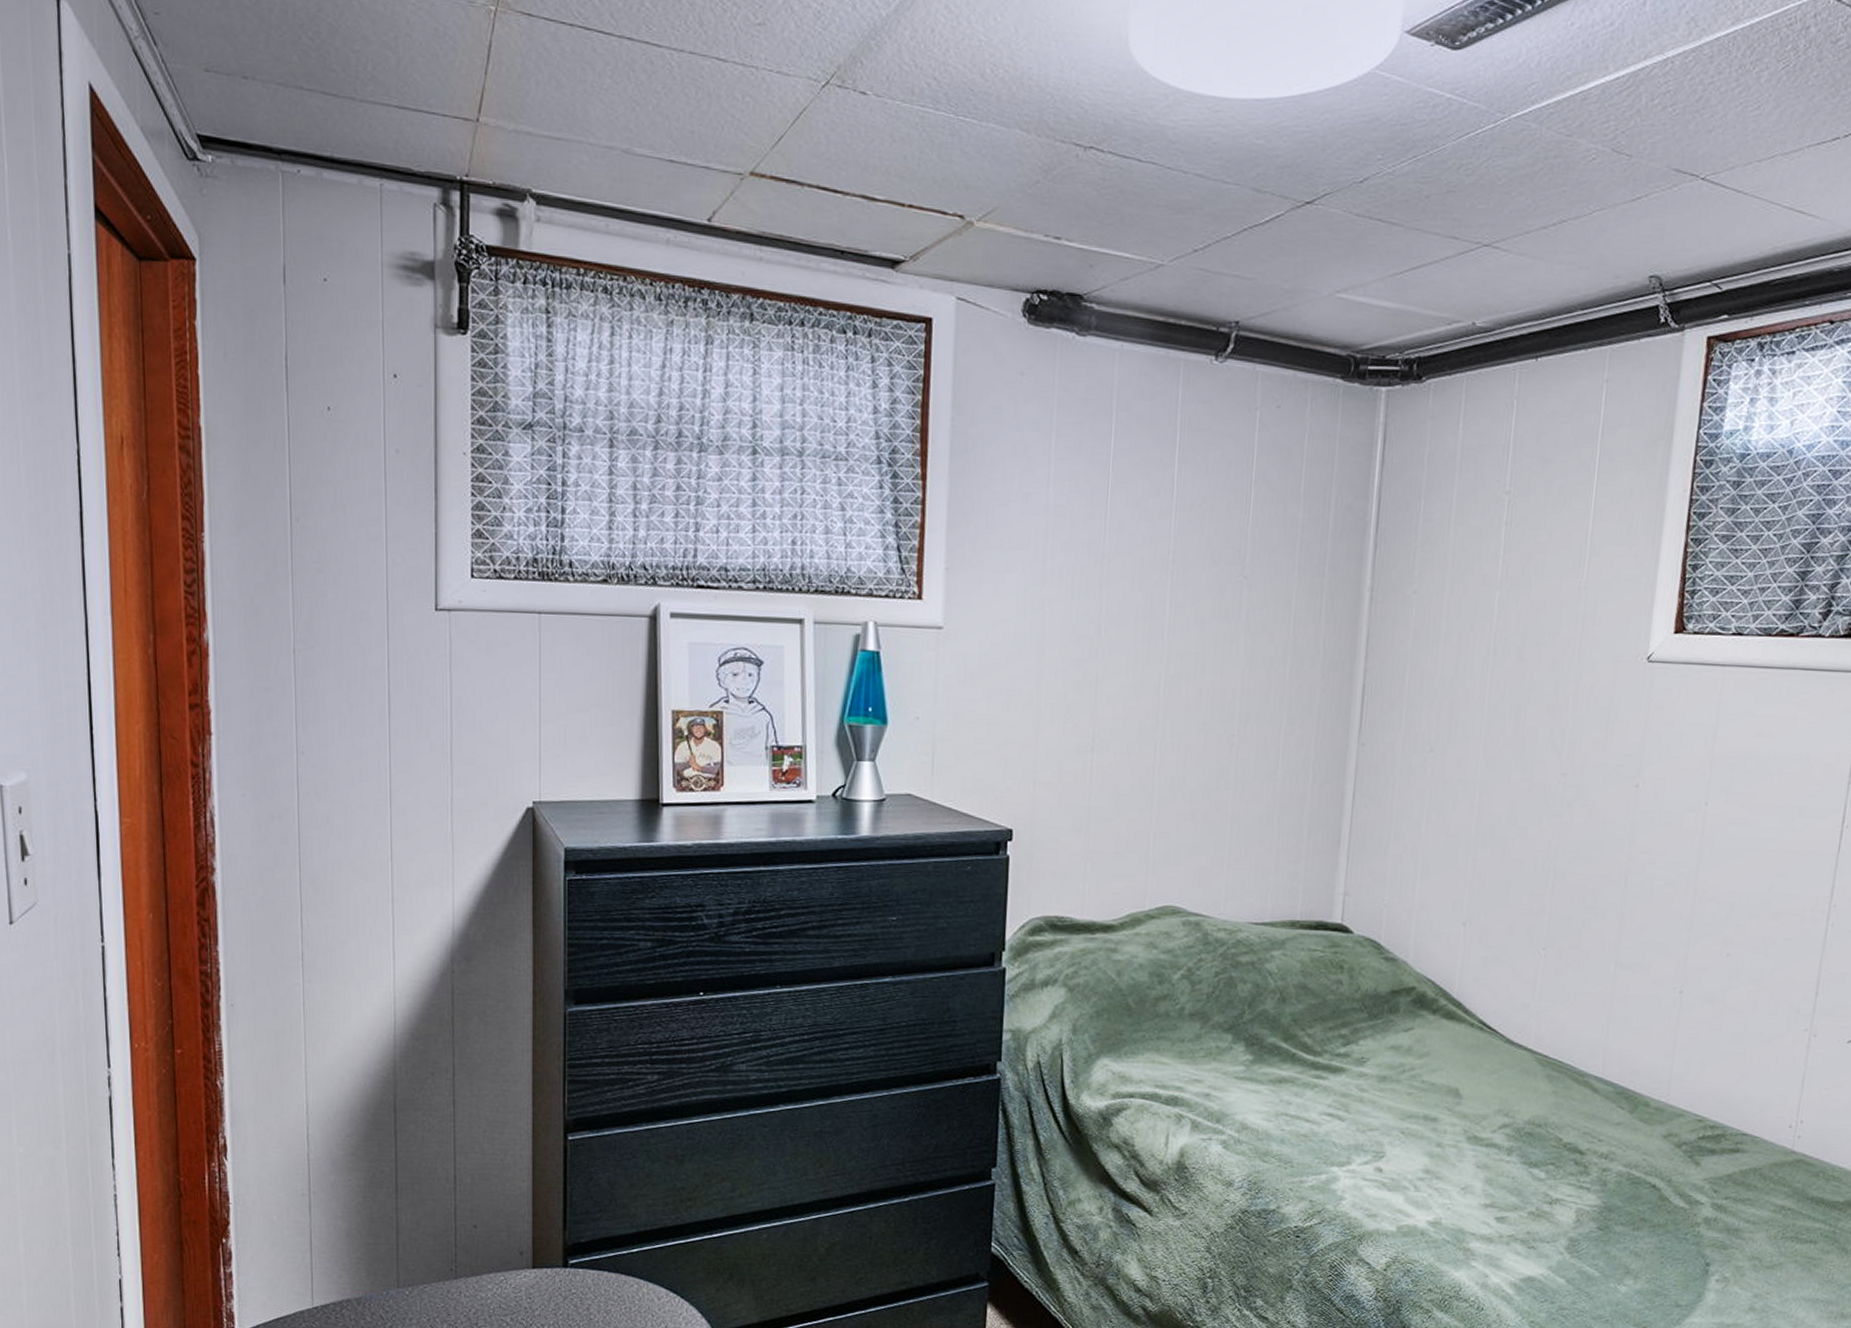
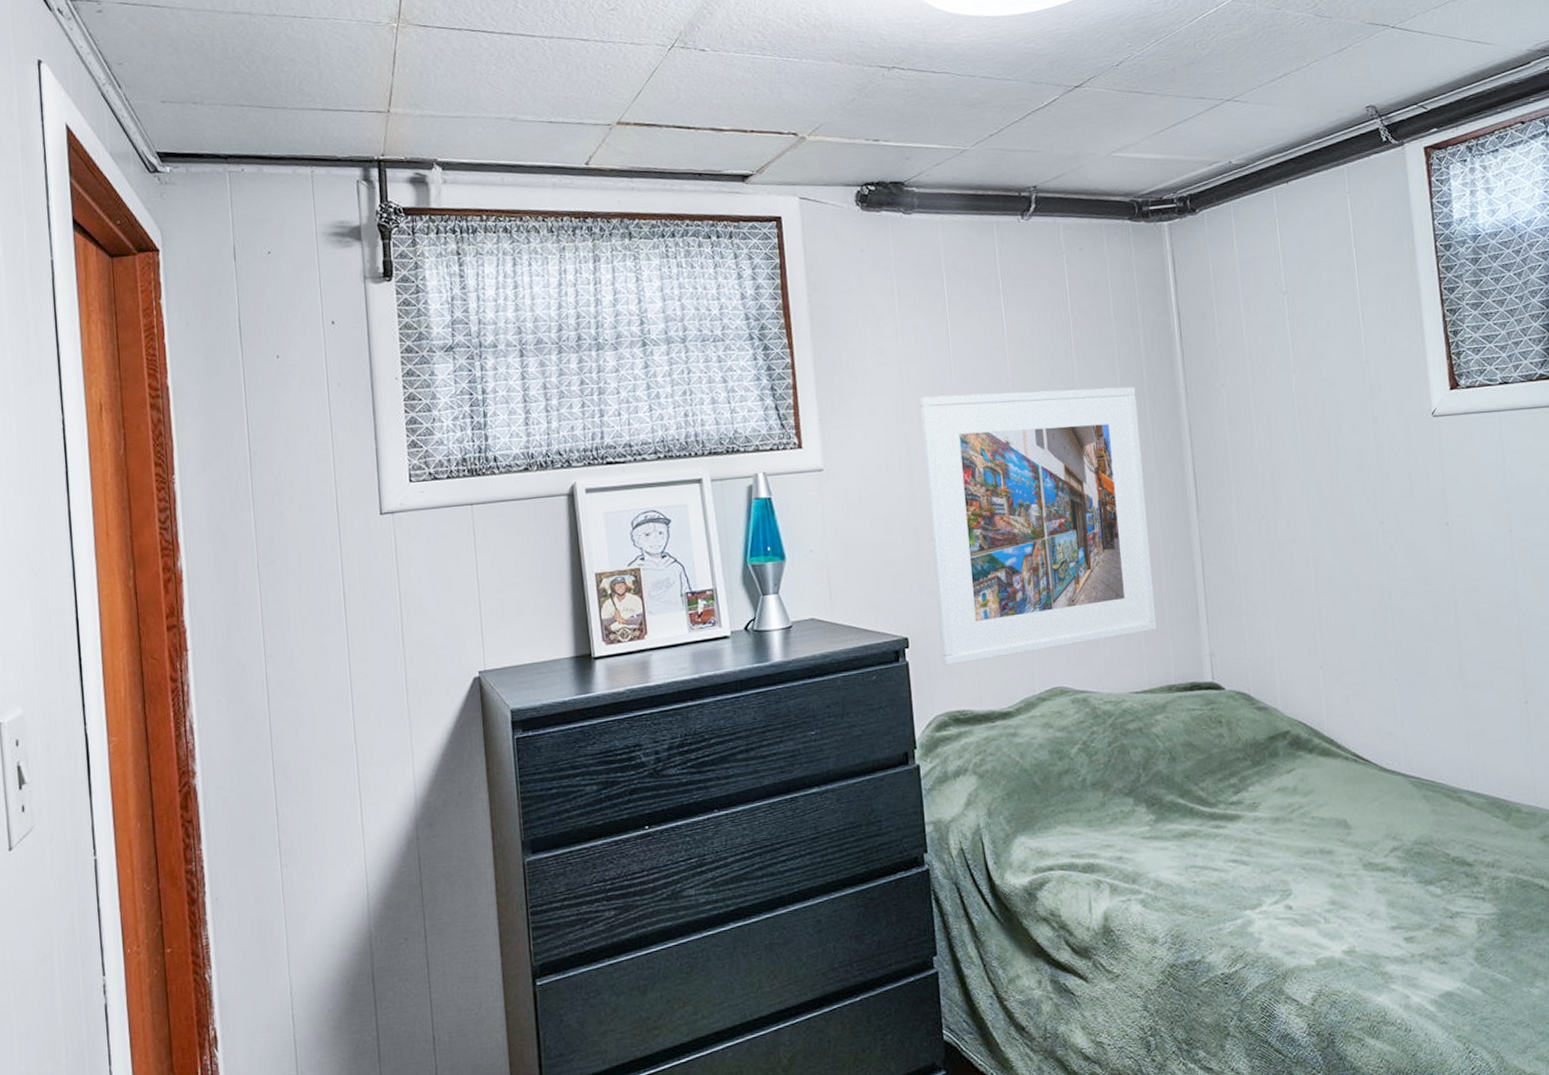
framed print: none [1047,559,1314,867] -> present [919,387,1157,666]

